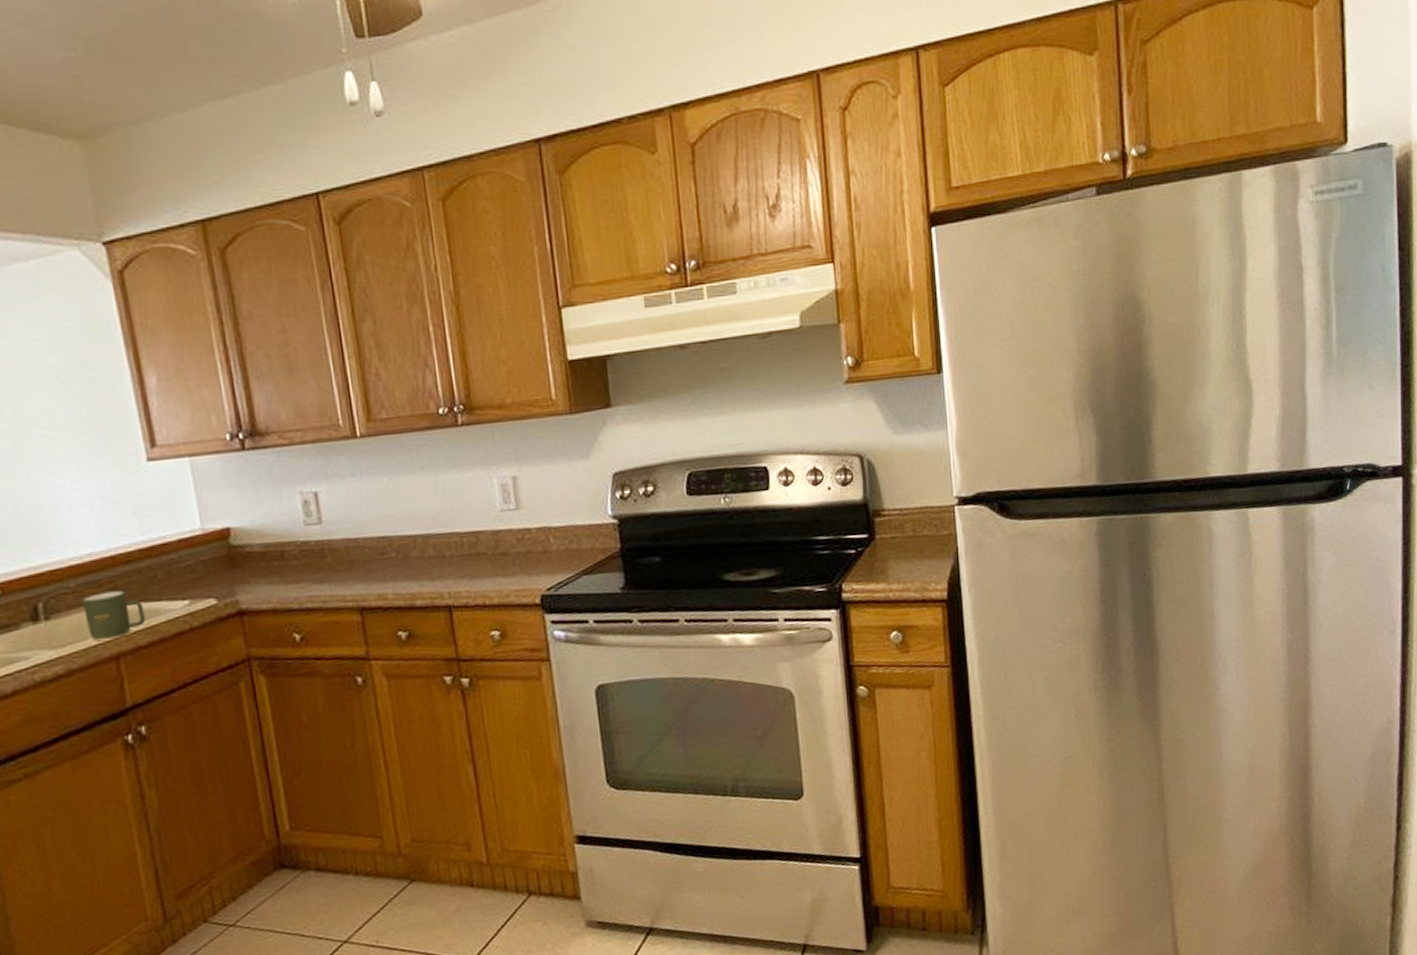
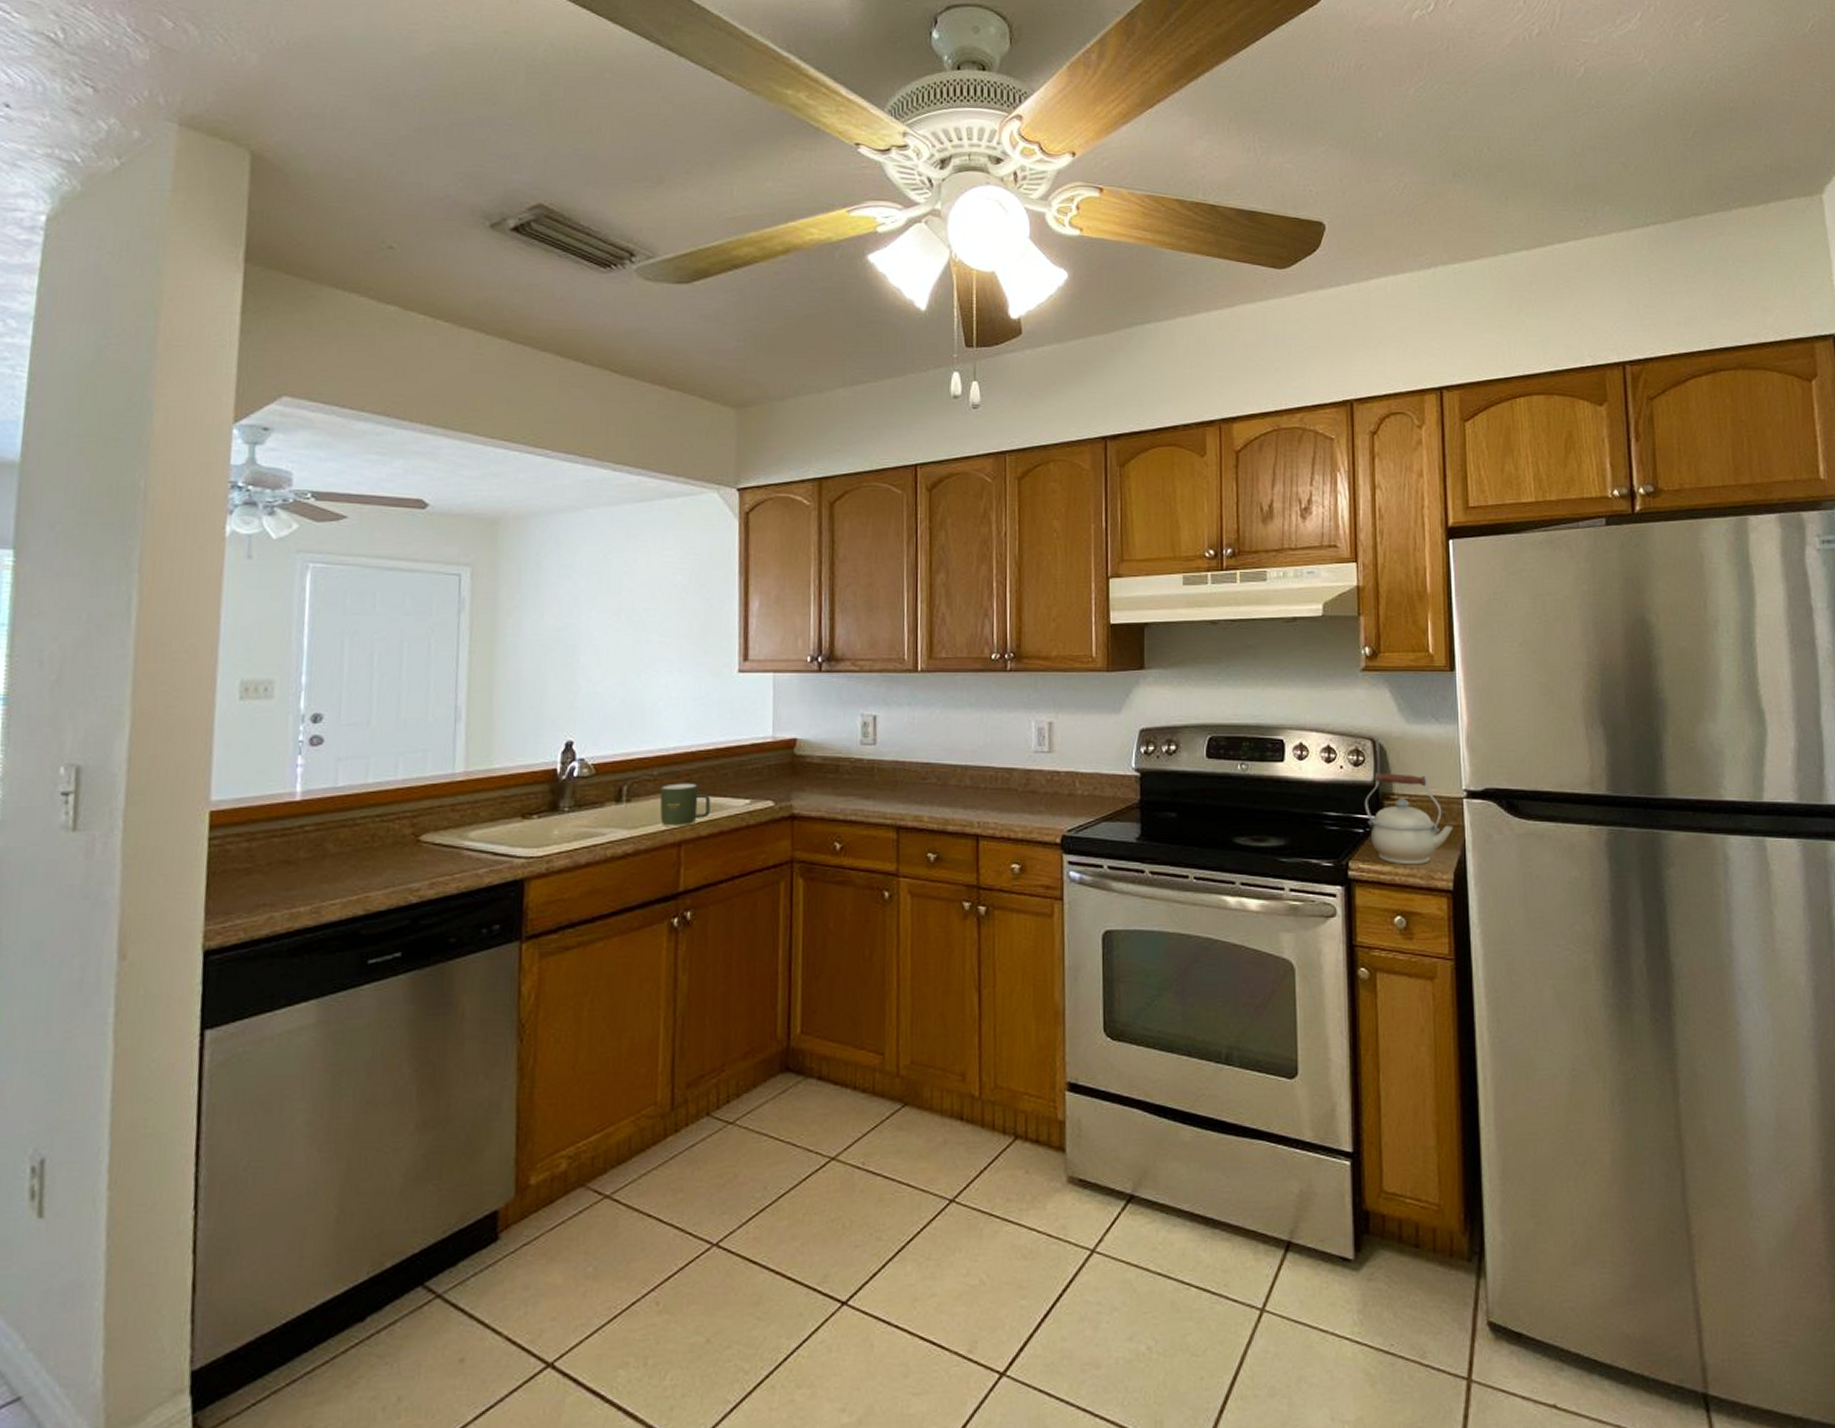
kettle: none [854,488,946,581] -> present [1364,772,1454,865]

